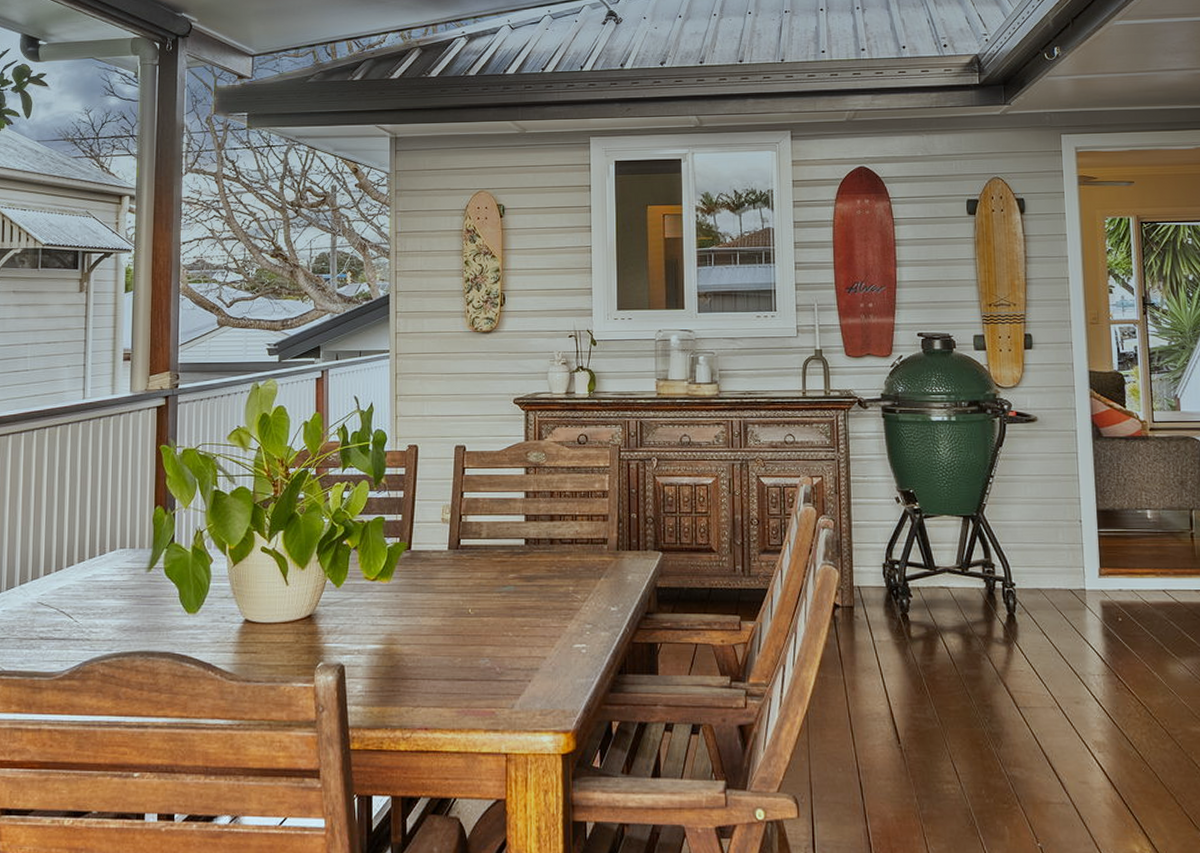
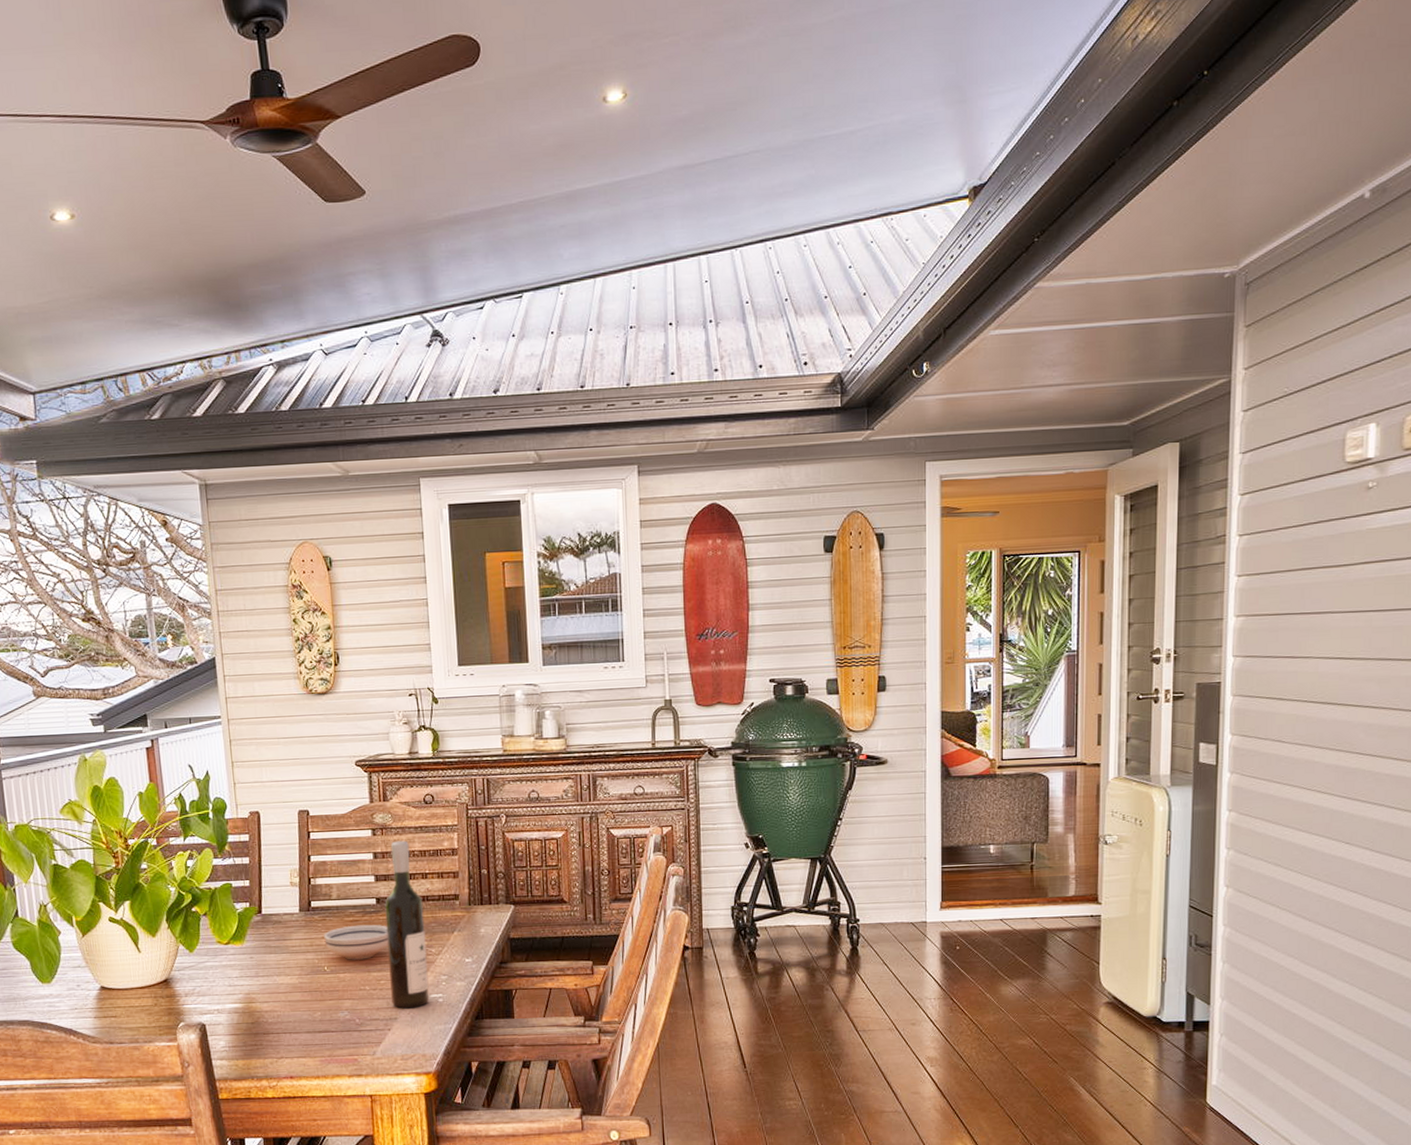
bowl: none [471,566,535,603] -> present [324,924,389,960]
bottle: none [533,480,573,657] -> present [384,840,430,1008]

